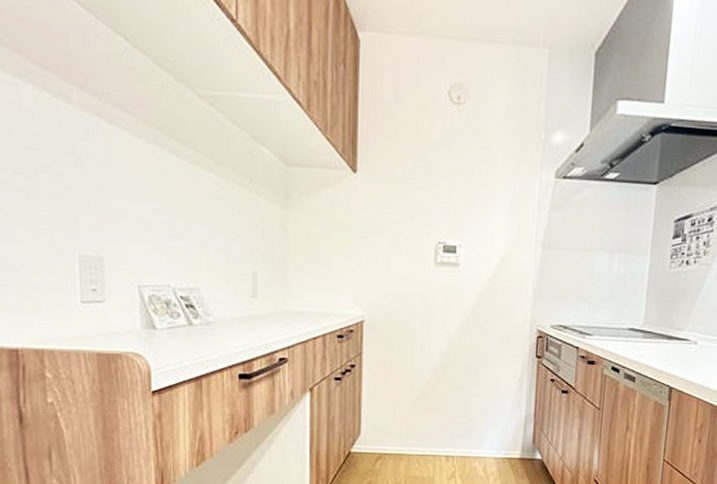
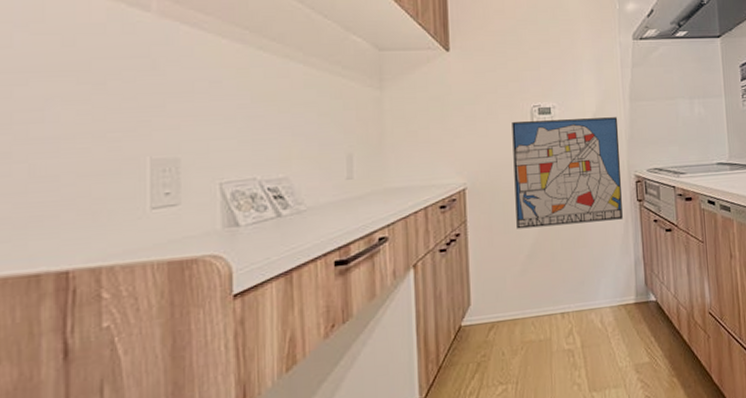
wall art: none [410,258,527,374] -> present [512,117,623,229]

